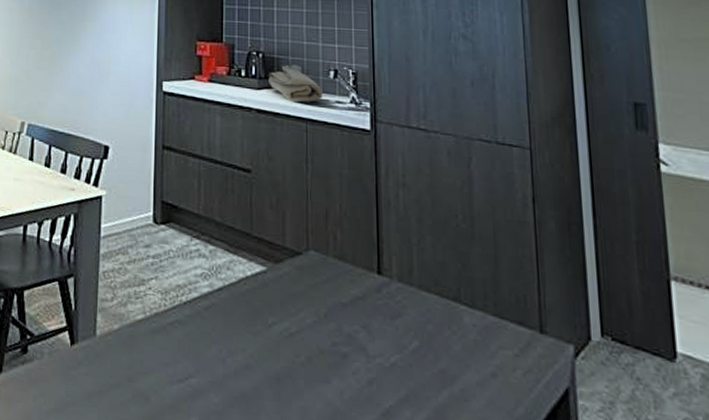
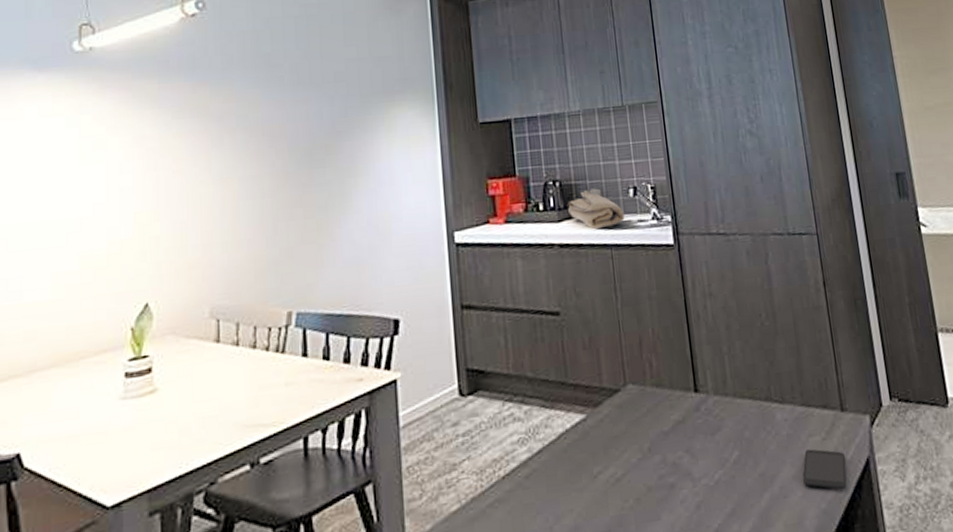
mobile phone: none [488,360,541,413] -> present [802,449,847,490]

